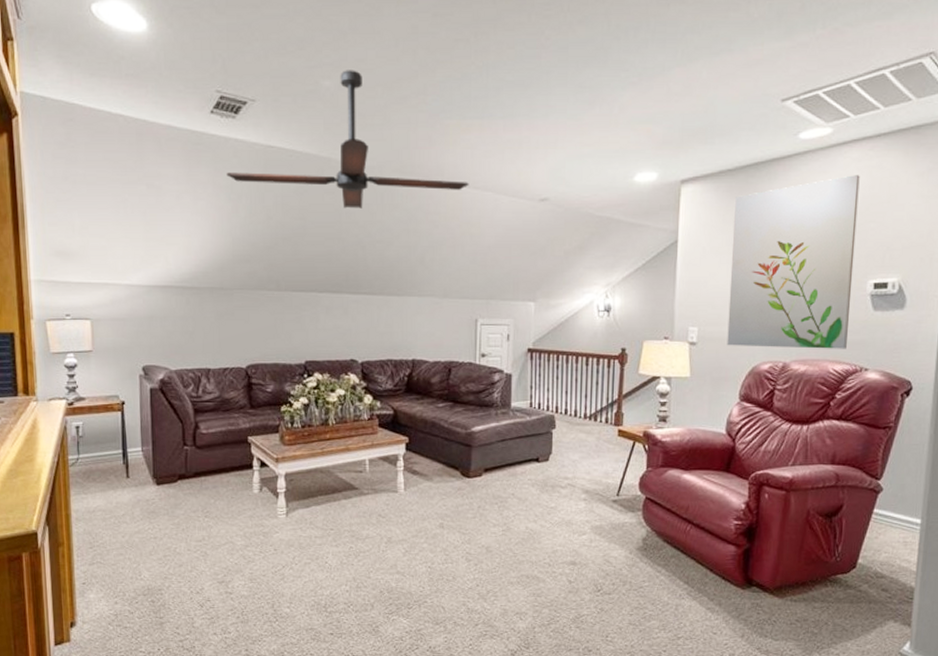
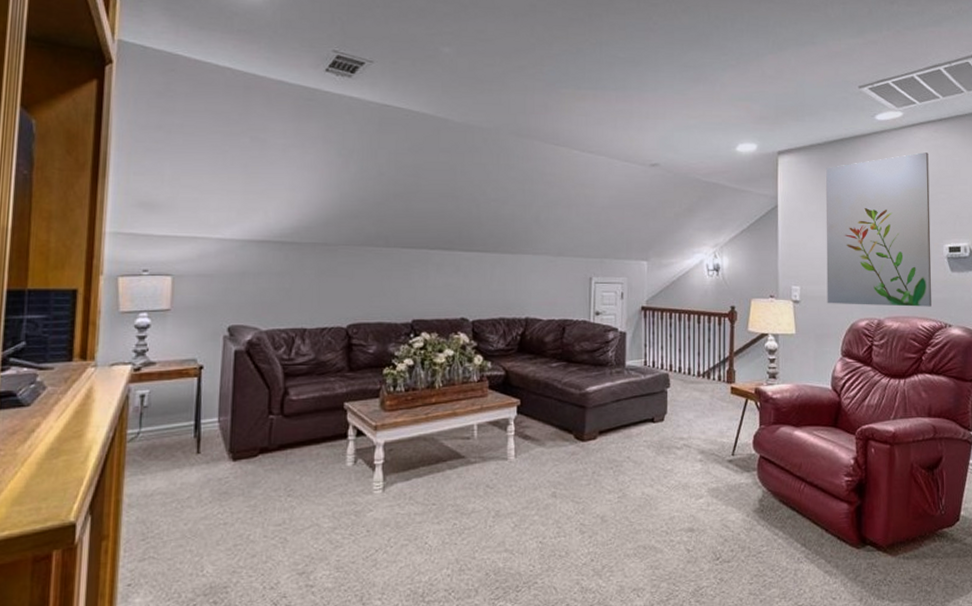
ceiling fan: present [226,70,469,209] -> none [338,39,584,168]

